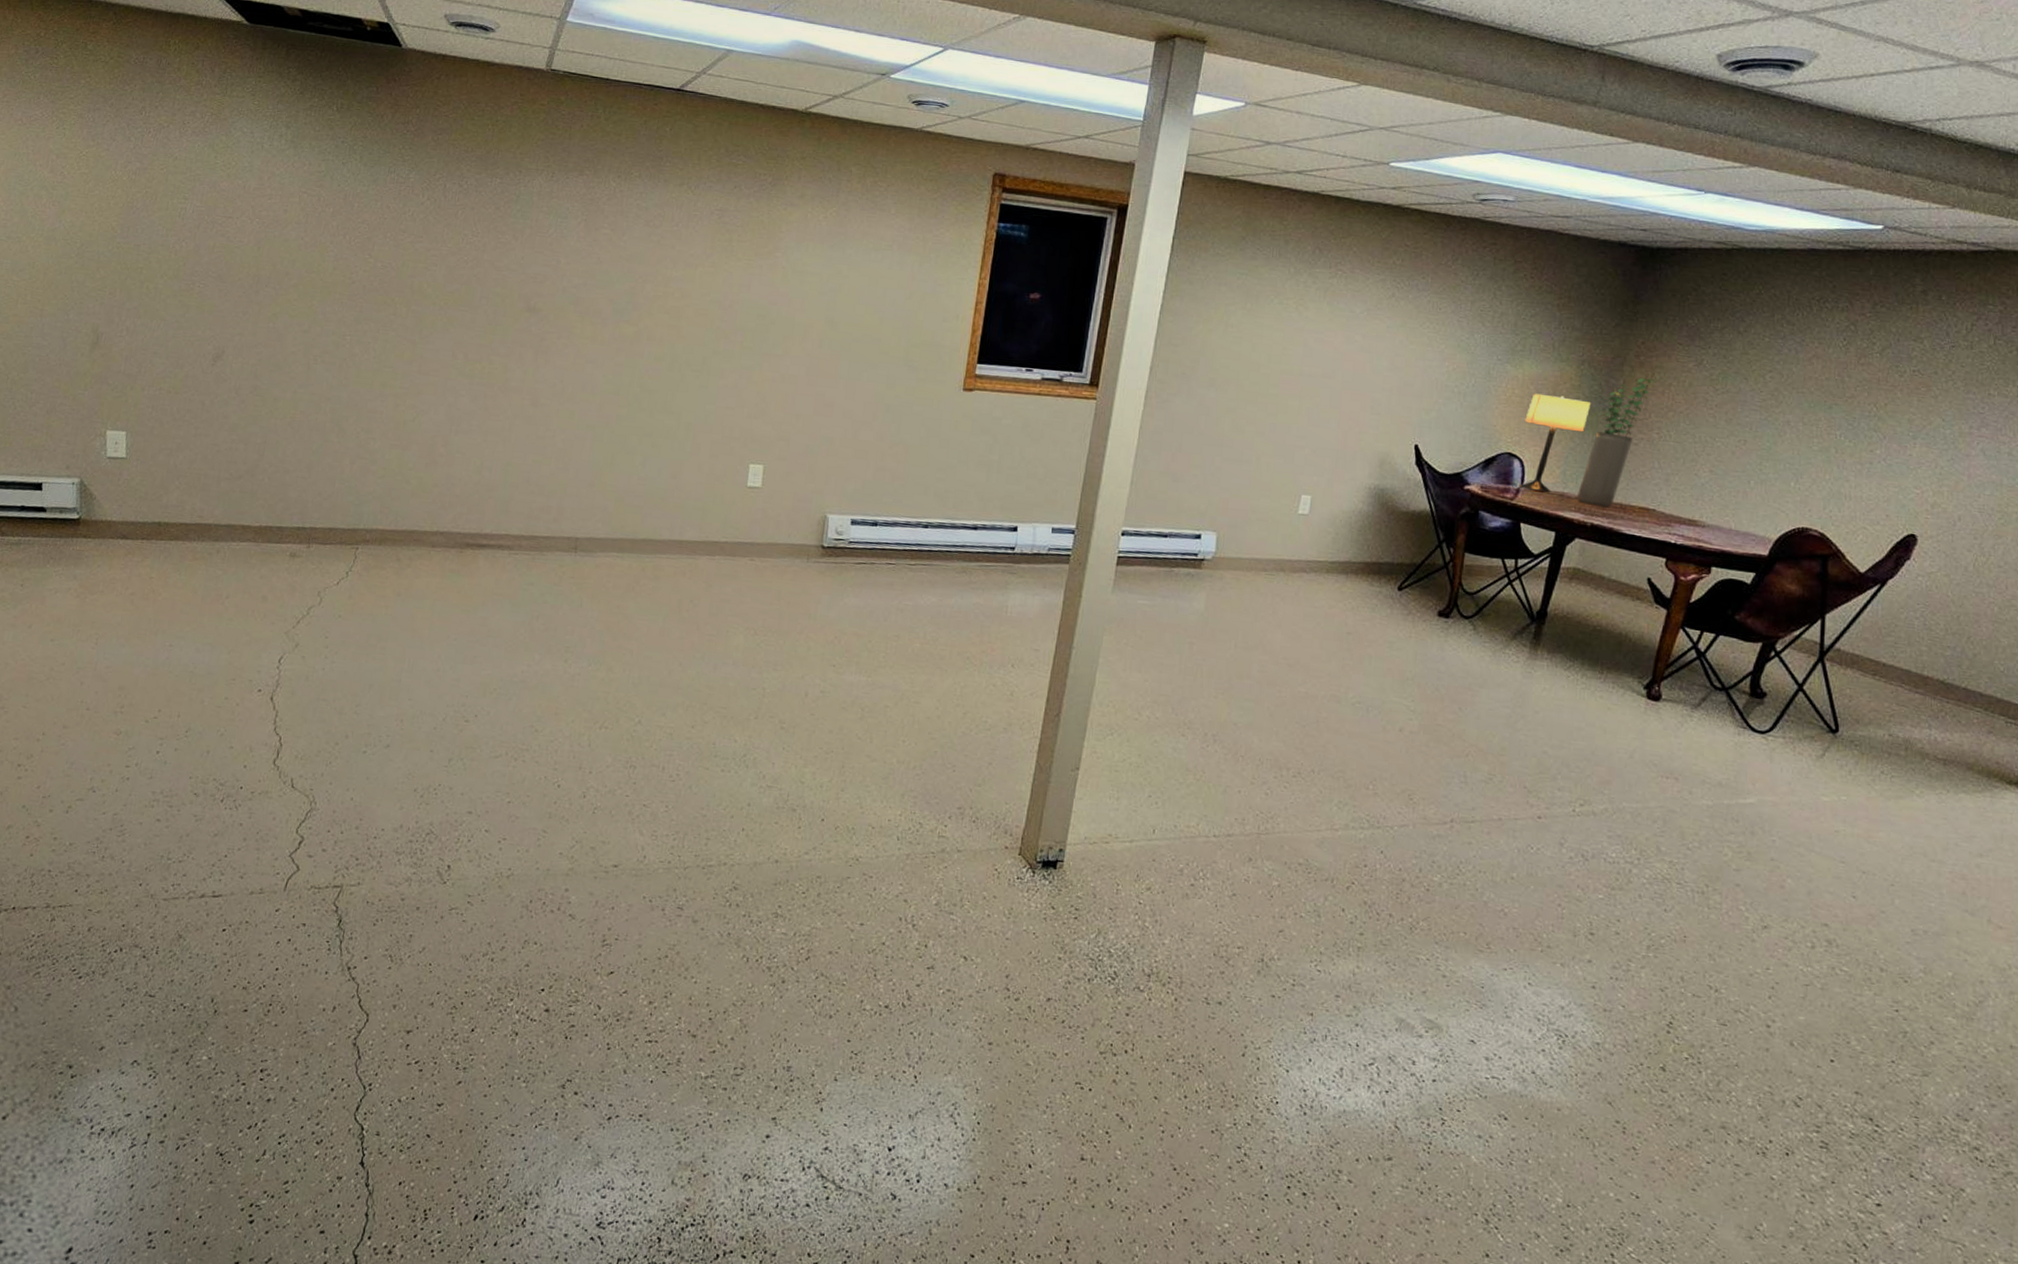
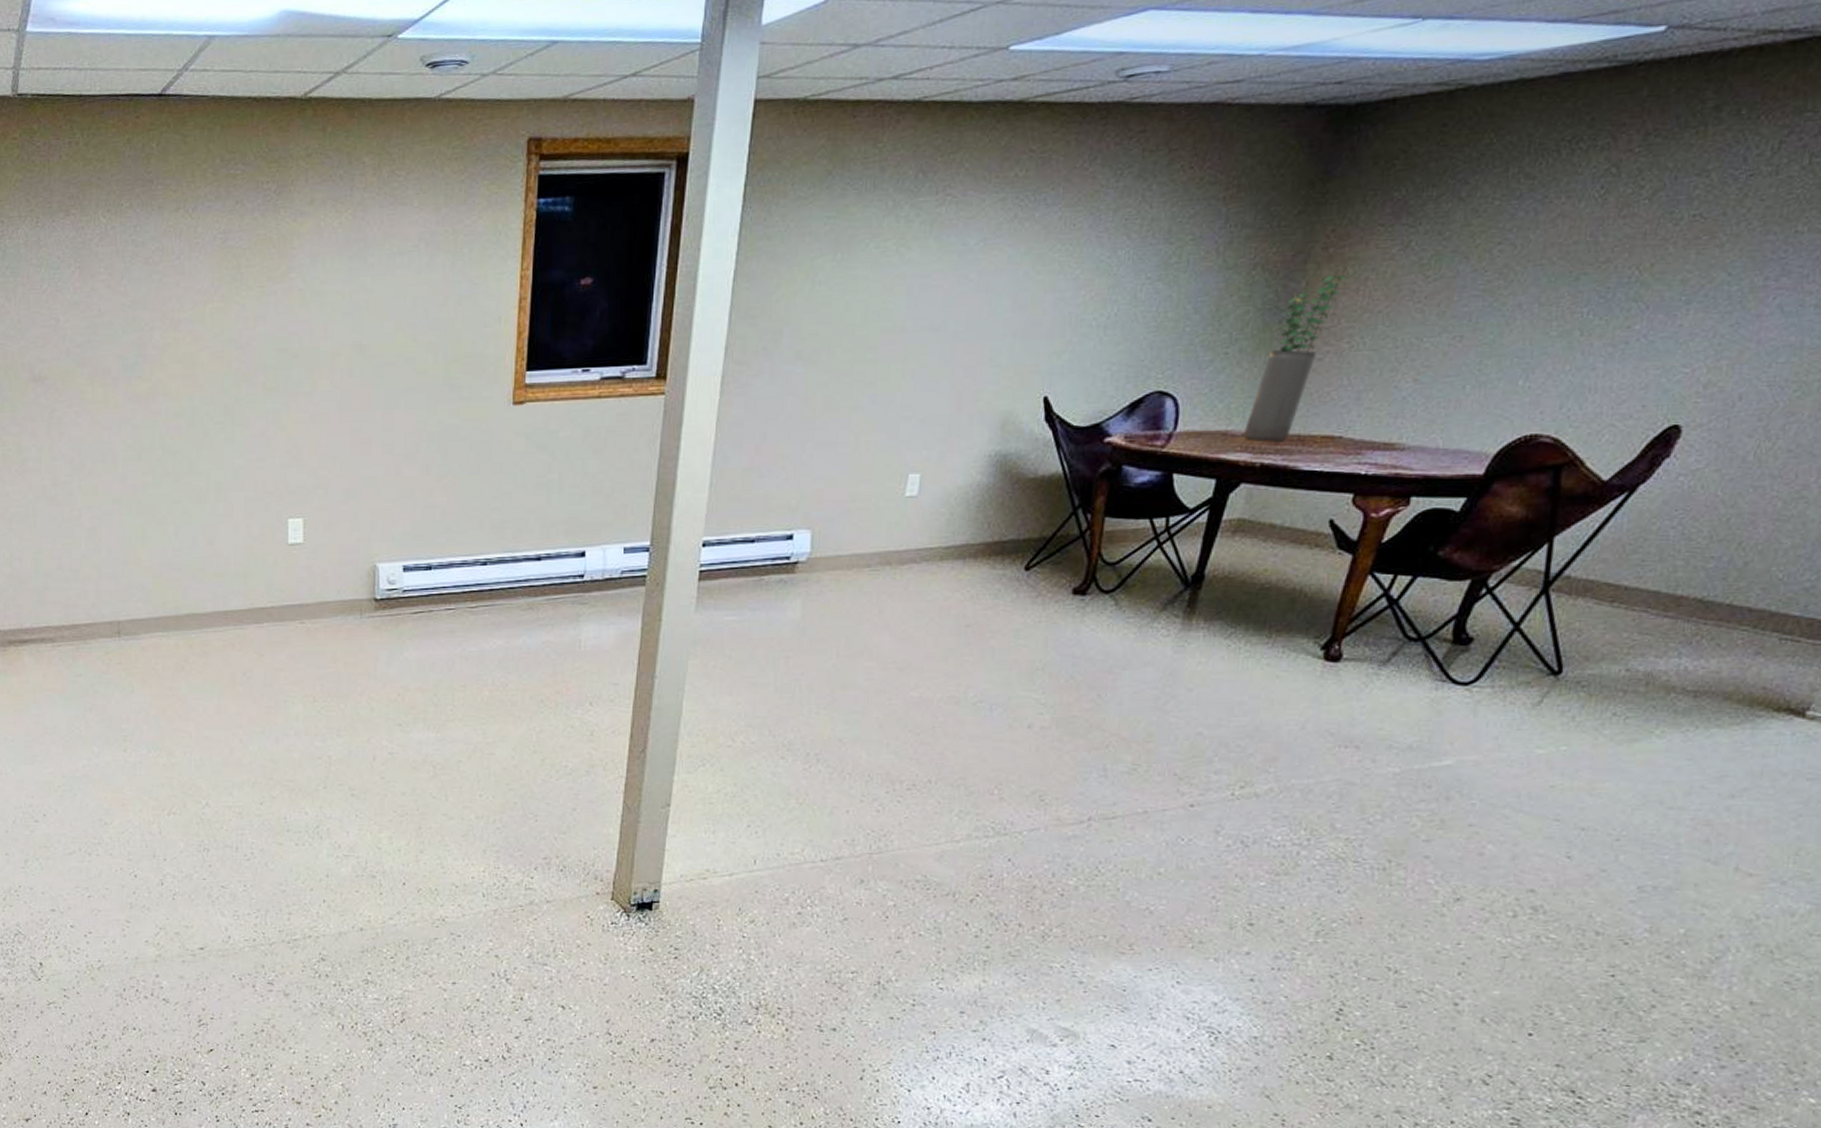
table lamp: present [1519,393,1591,493] -> none [1171,312,1265,434]

